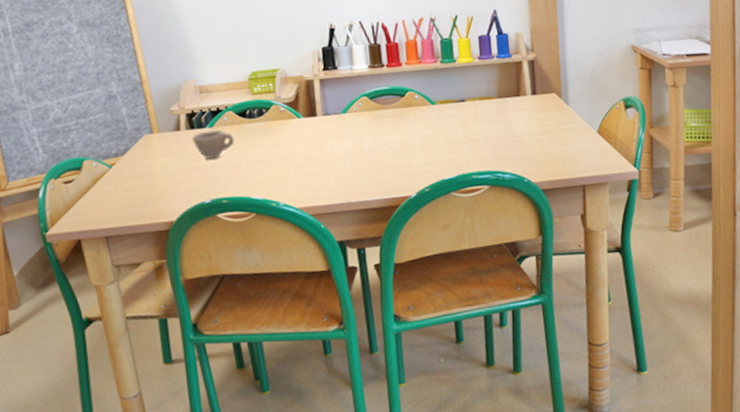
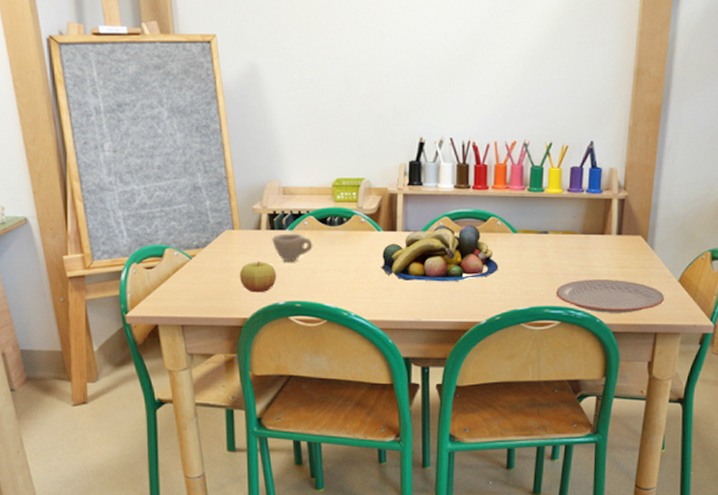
apple: none [161,161,200,195] -> present [239,261,276,293]
fruit bowl: none [305,101,422,164] -> present [381,225,499,282]
plate: none [480,138,587,172] -> present [555,279,664,313]

